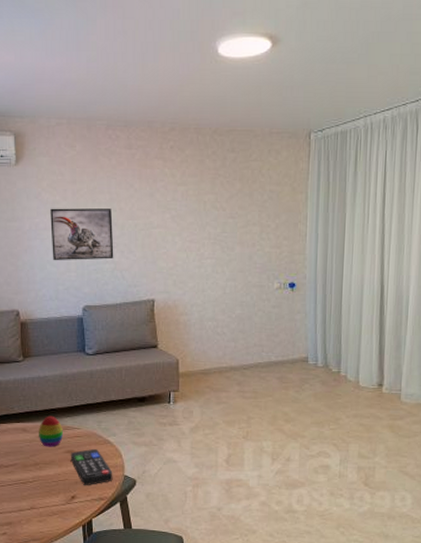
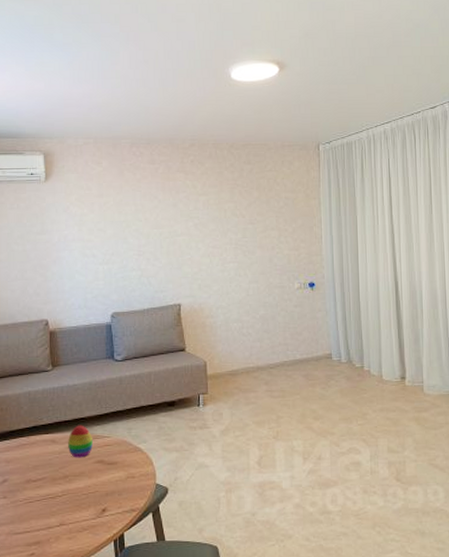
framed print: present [50,208,114,261] -> none [78,219,140,271]
remote control: present [70,448,113,485] -> none [100,457,144,496]

